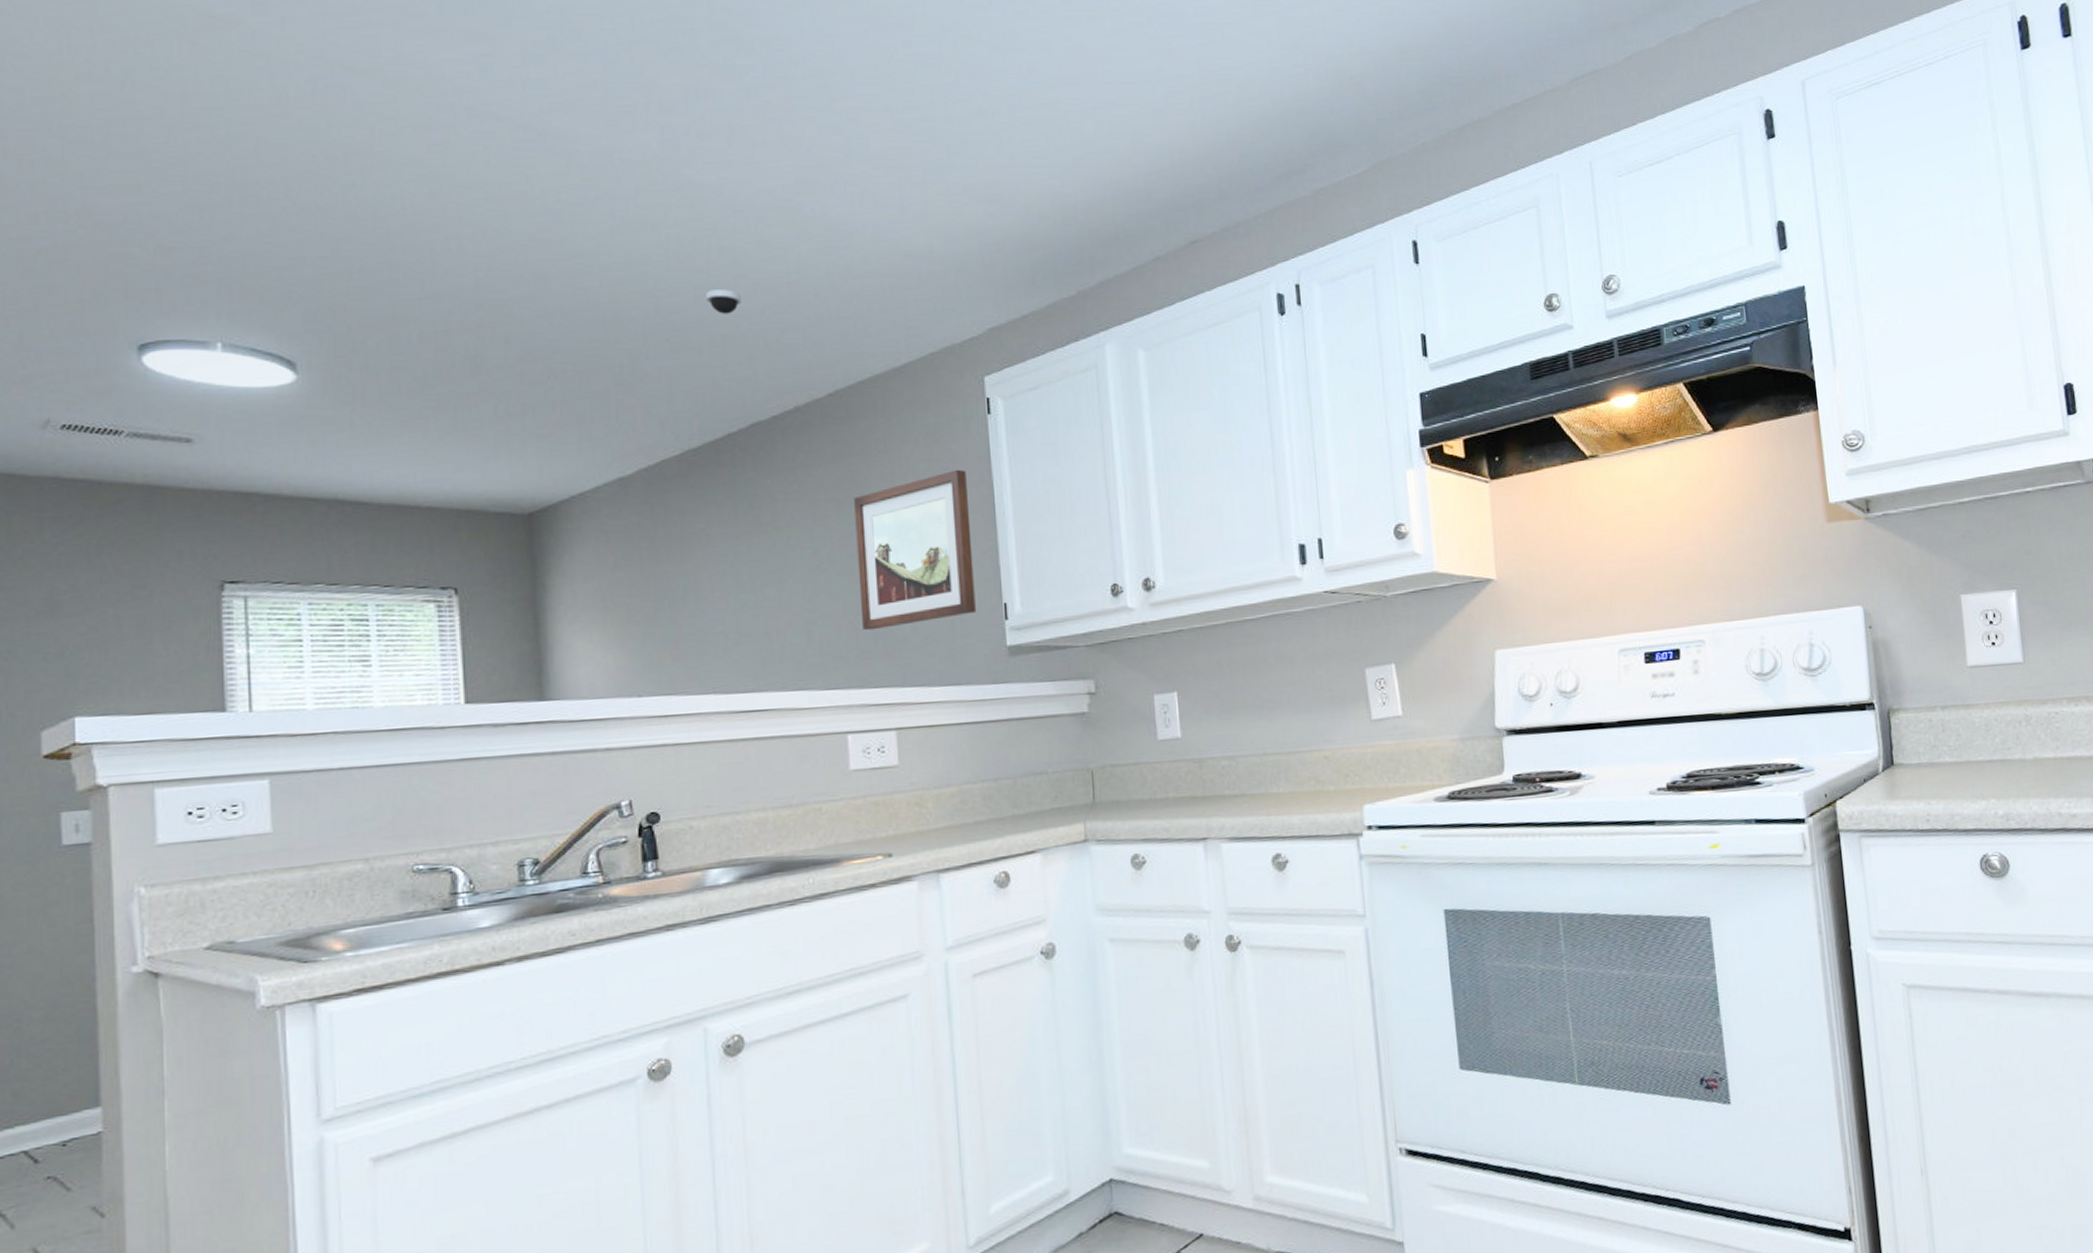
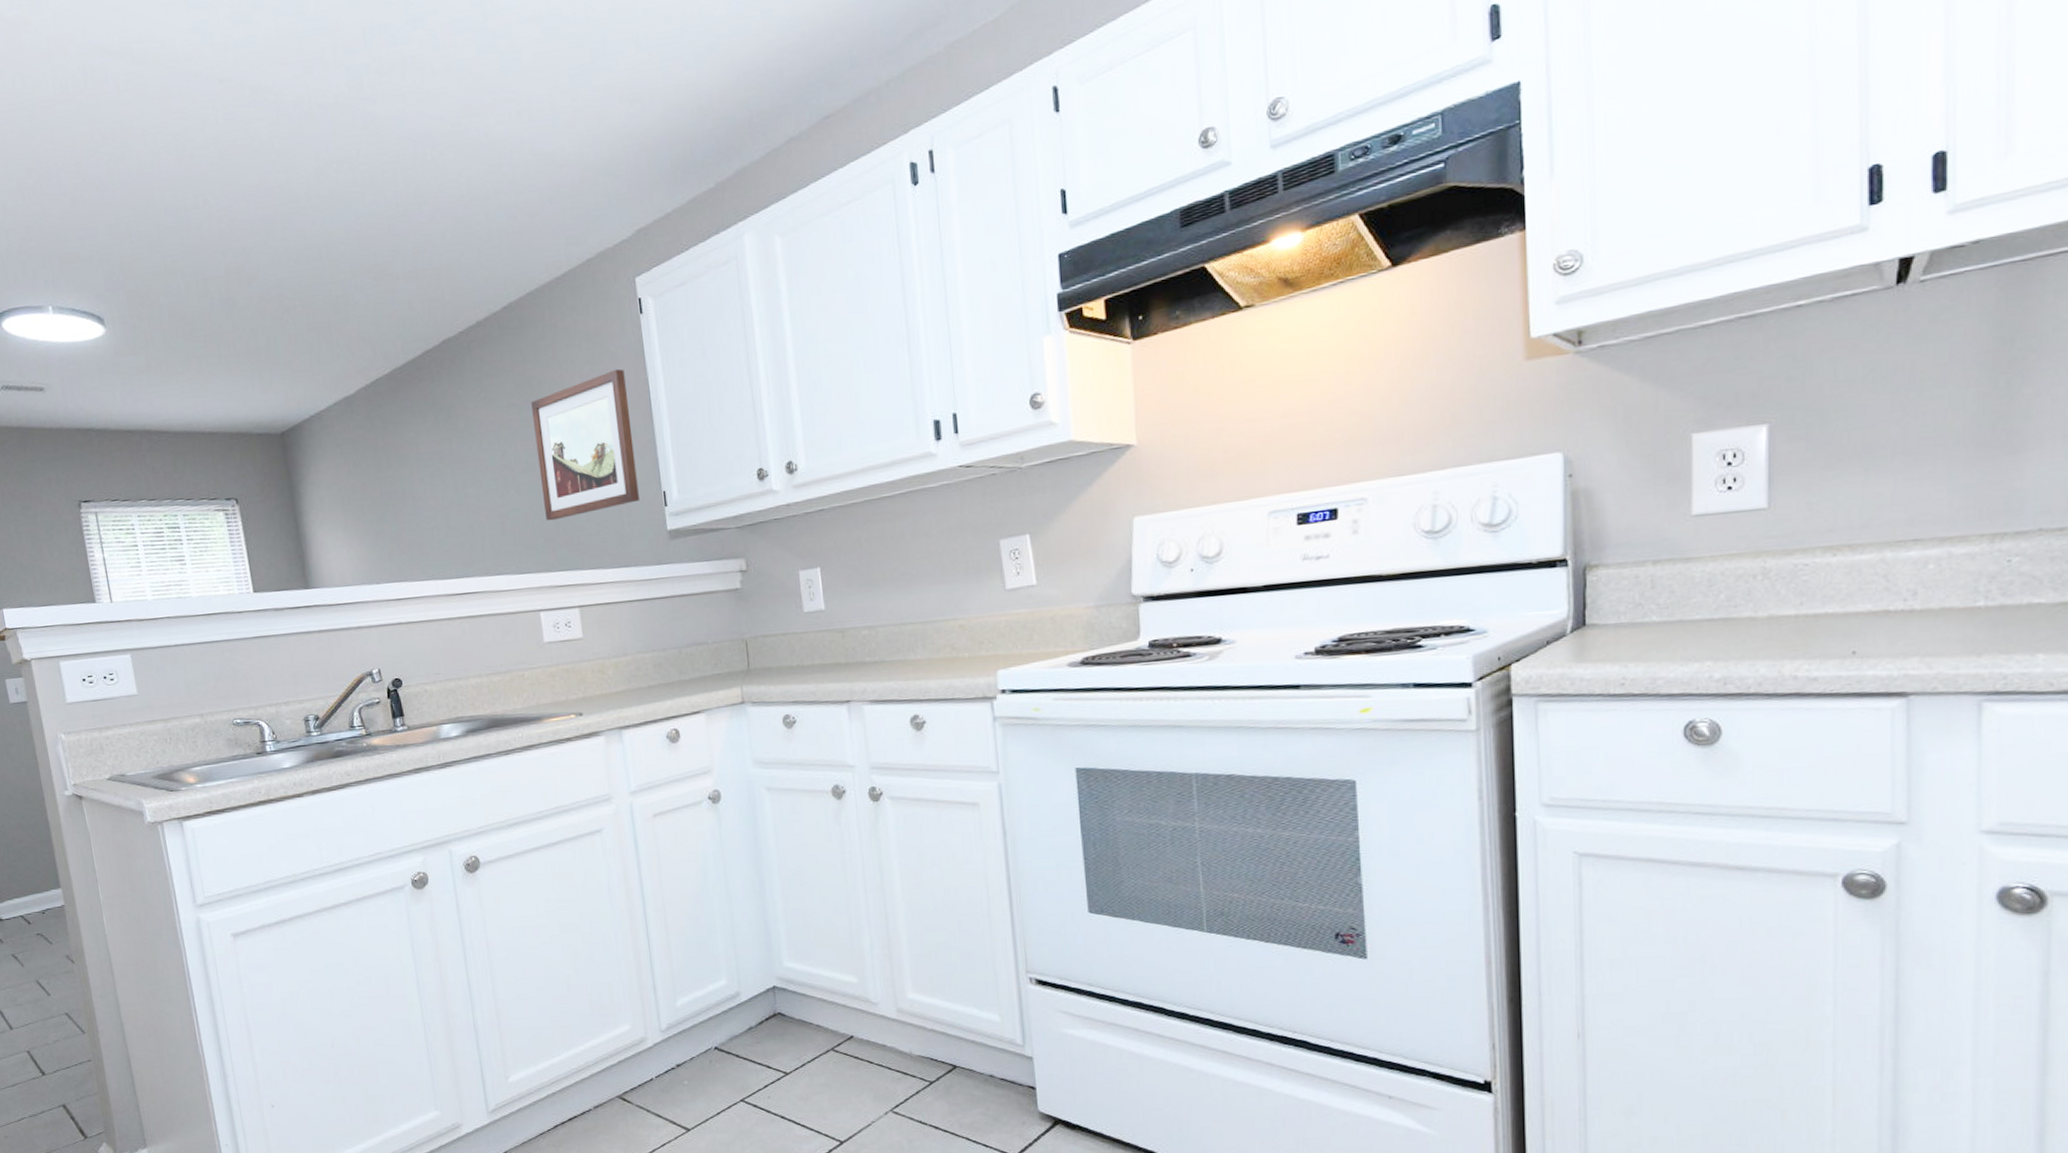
dome security camera: present [706,289,741,314] -> none [396,217,426,241]

